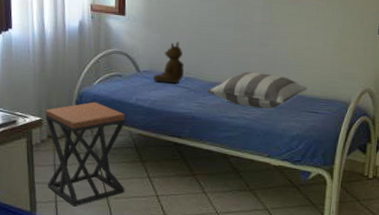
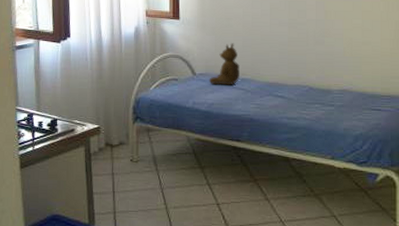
stool: present [45,102,125,207] -> none [103,107,184,218]
pillow: present [206,71,308,109] -> none [263,70,368,108]

